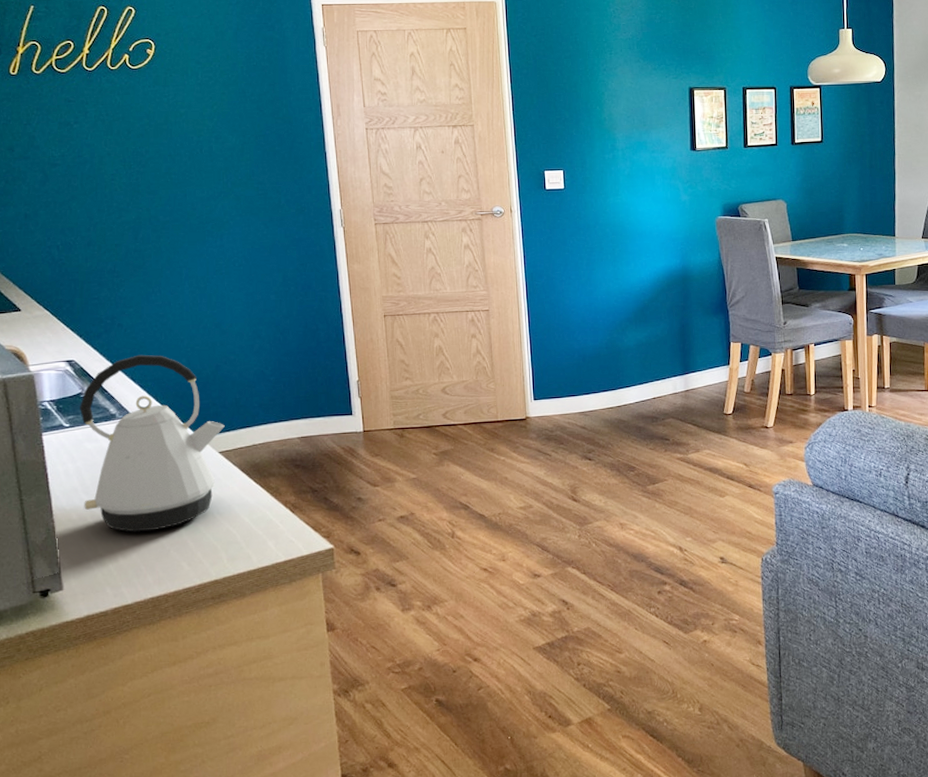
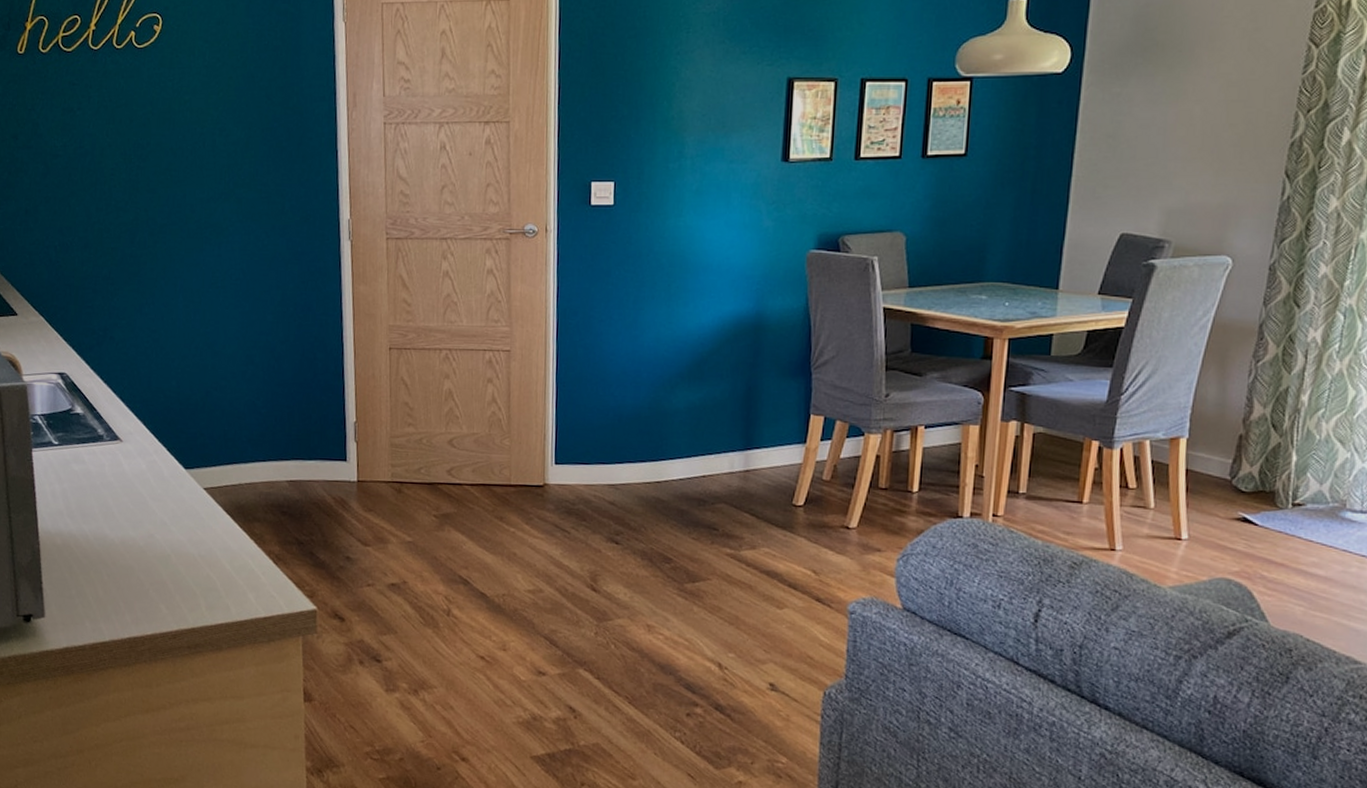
kettle: present [80,354,225,532] -> none [68,372,211,566]

